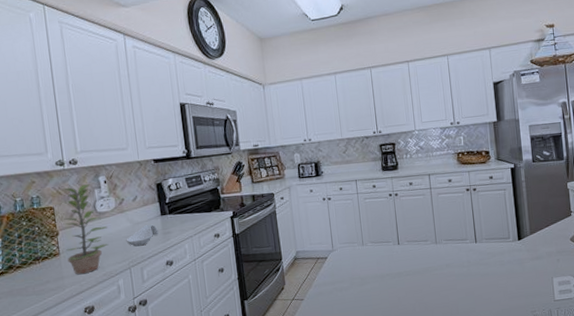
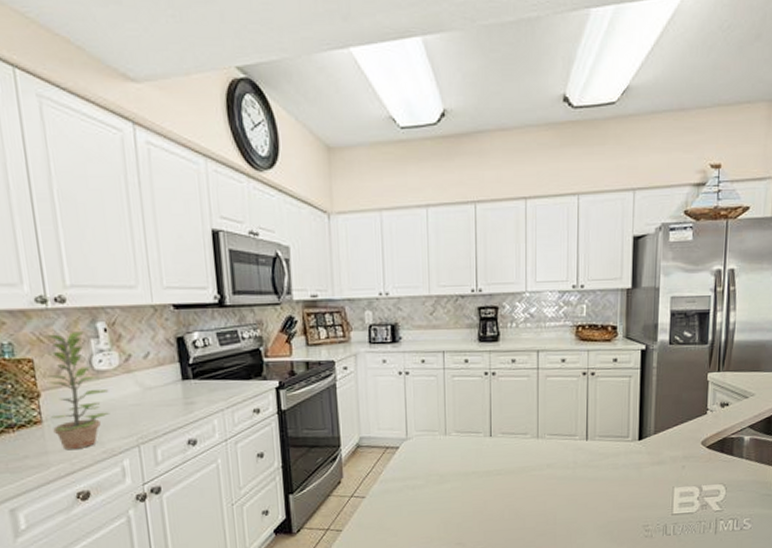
spoon rest: present [126,224,159,247] -> none [133,391,178,419]

